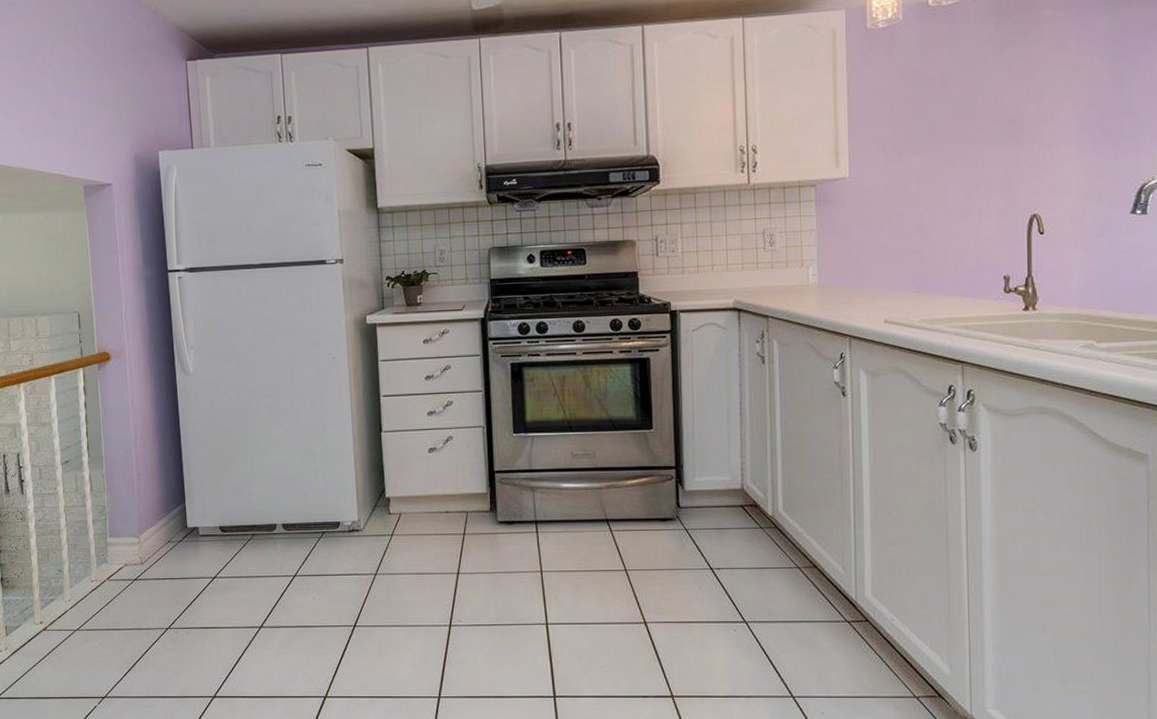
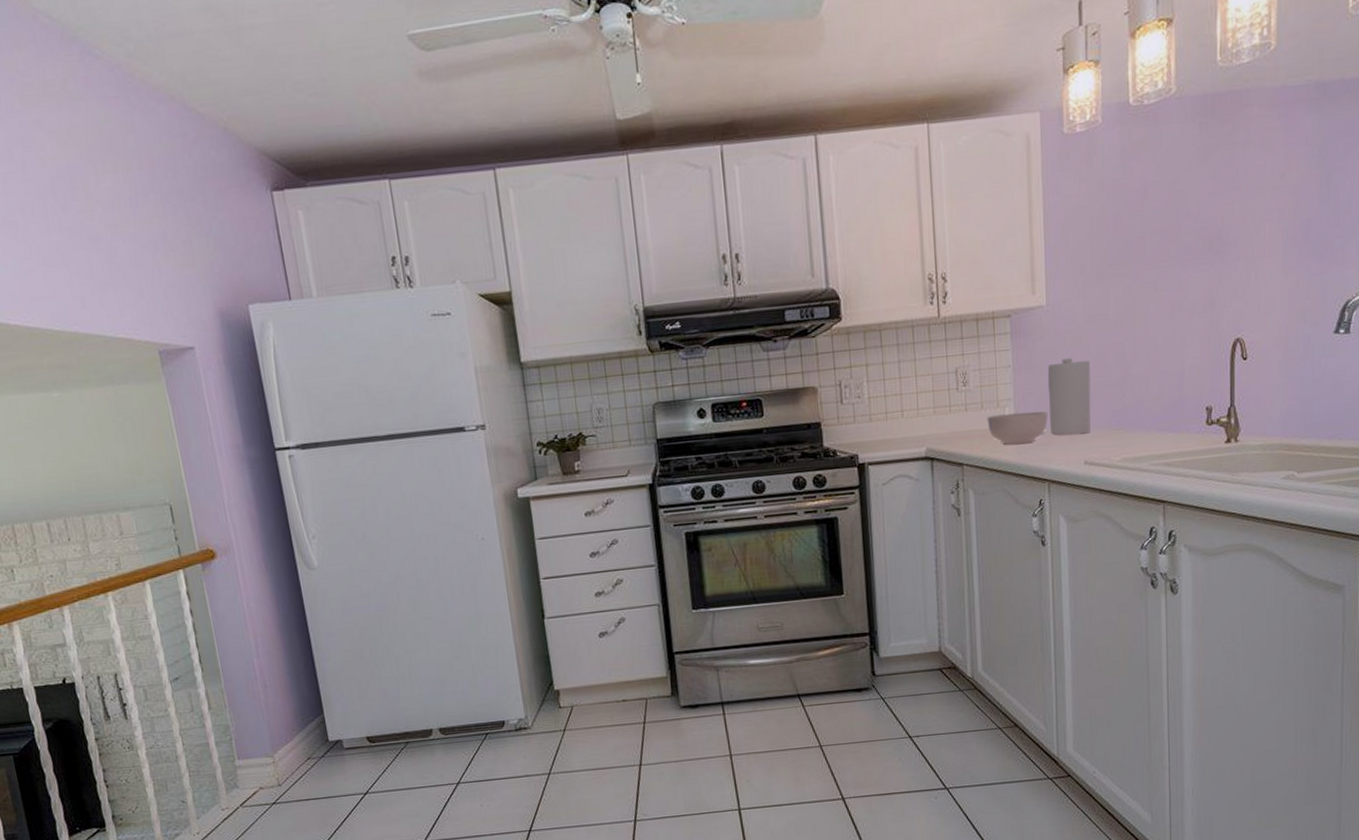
bowl: none [791,272,850,302] -> present [987,411,1049,446]
paper towel holder: none [849,225,891,296] -> present [1047,358,1091,437]

